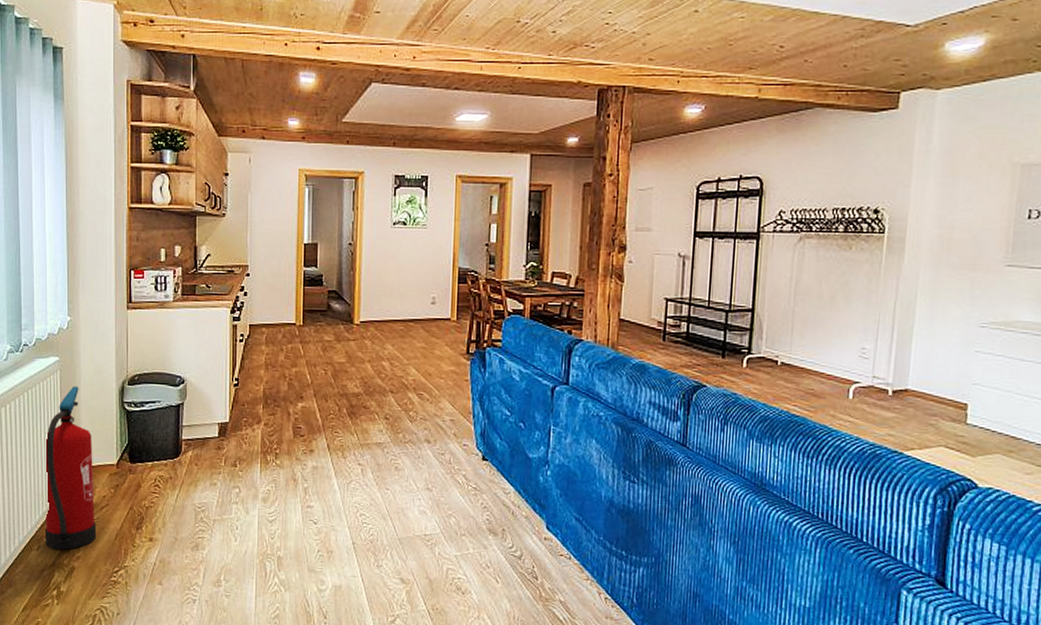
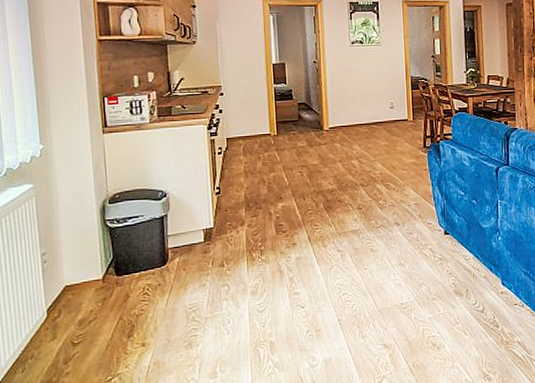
fire extinguisher: present [44,386,97,550] -> none [23,210,86,369]

